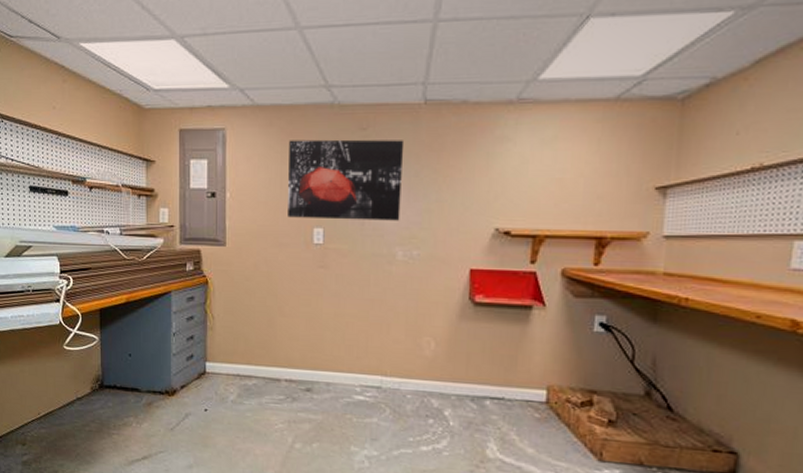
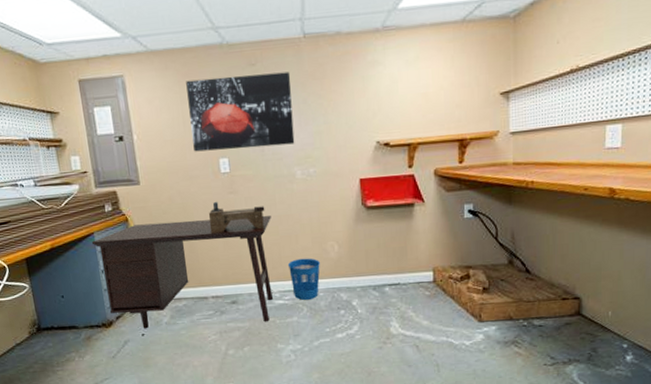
desk: none [167,289,362,419] -> present [91,215,273,329]
bench vise: none [293,274,357,312] -> present [208,201,265,234]
wastebasket: none [374,351,413,401] -> present [287,258,321,300]

